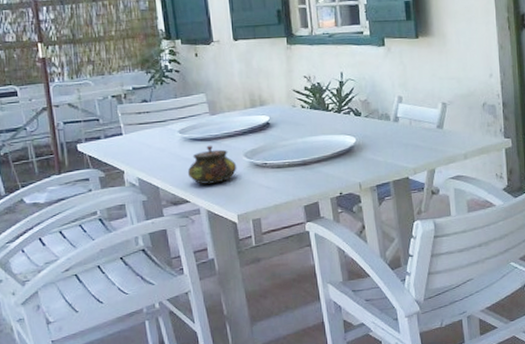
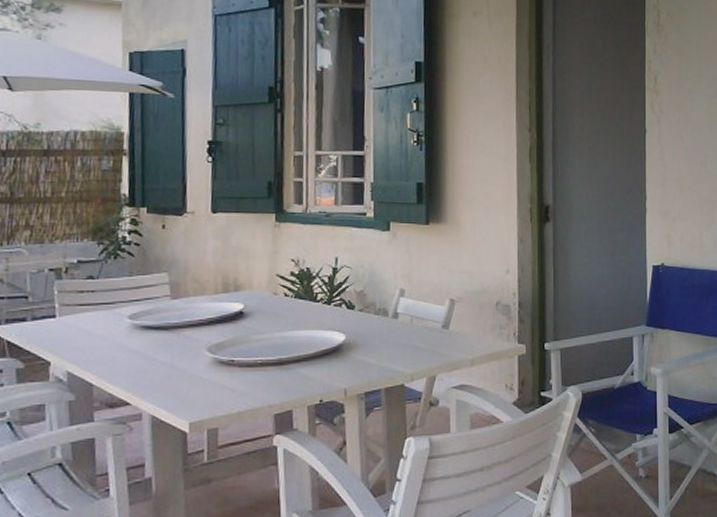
teapot: present [187,145,237,184] -> none [132,335,197,383]

